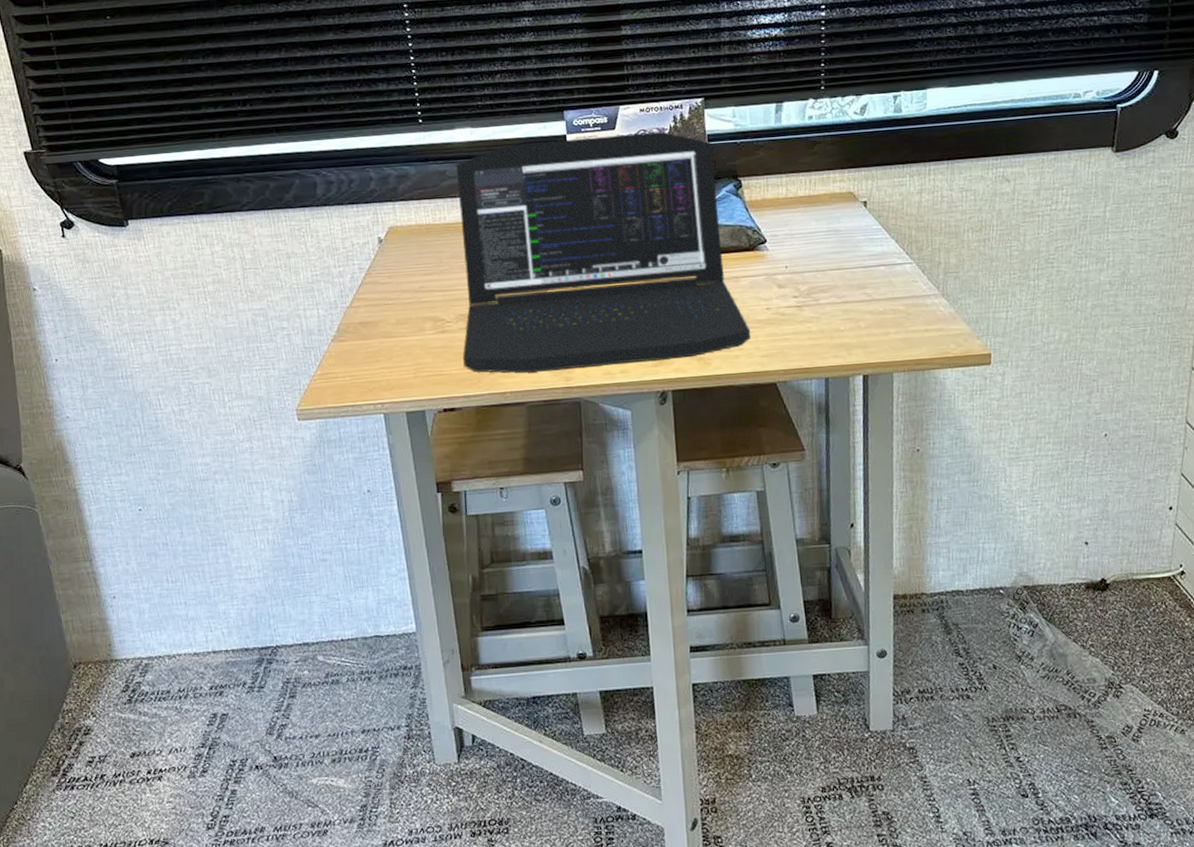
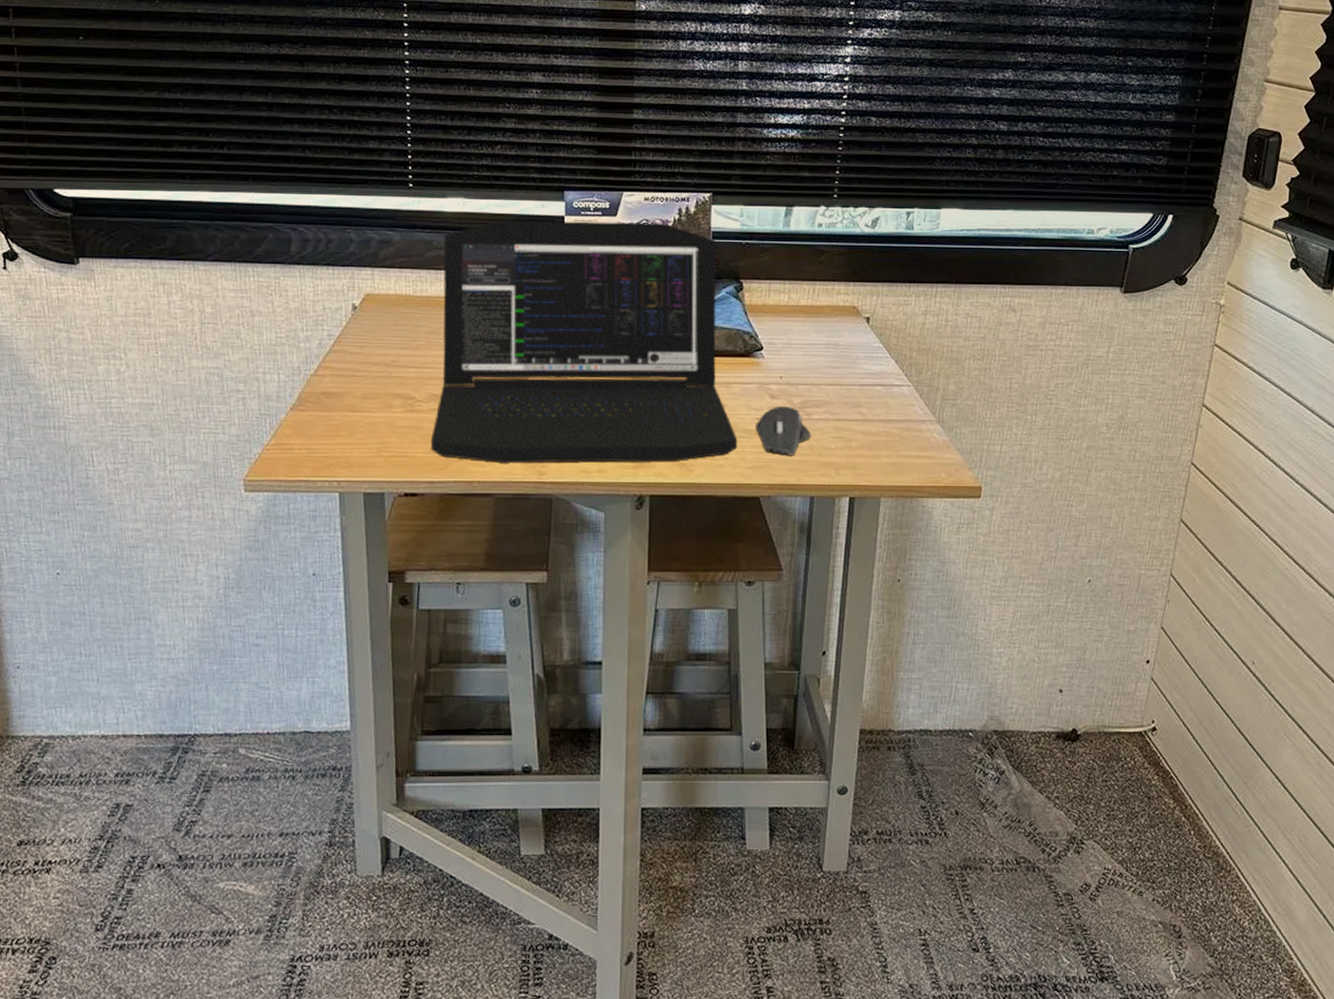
computer mouse: none [766,293,820,342] -> present [756,405,811,456]

